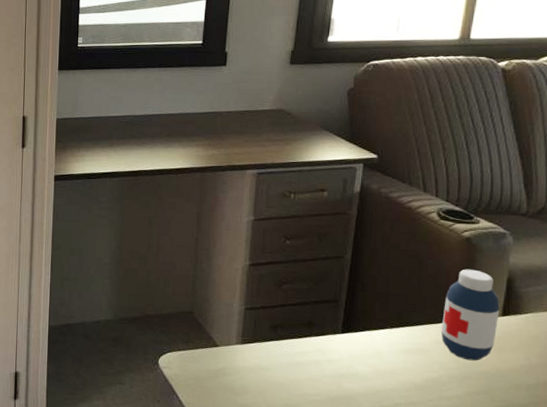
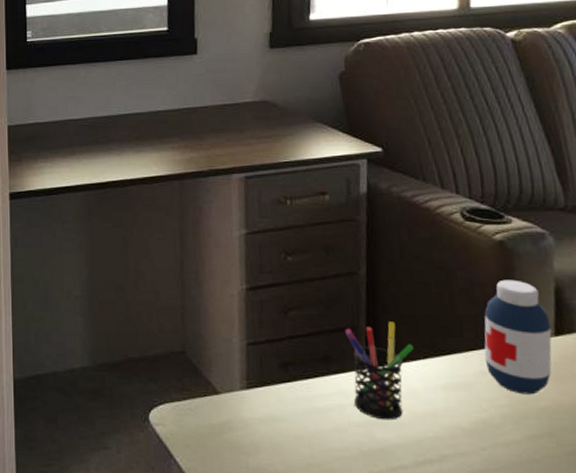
pen holder: none [327,297,384,375] -> present [344,321,414,421]

